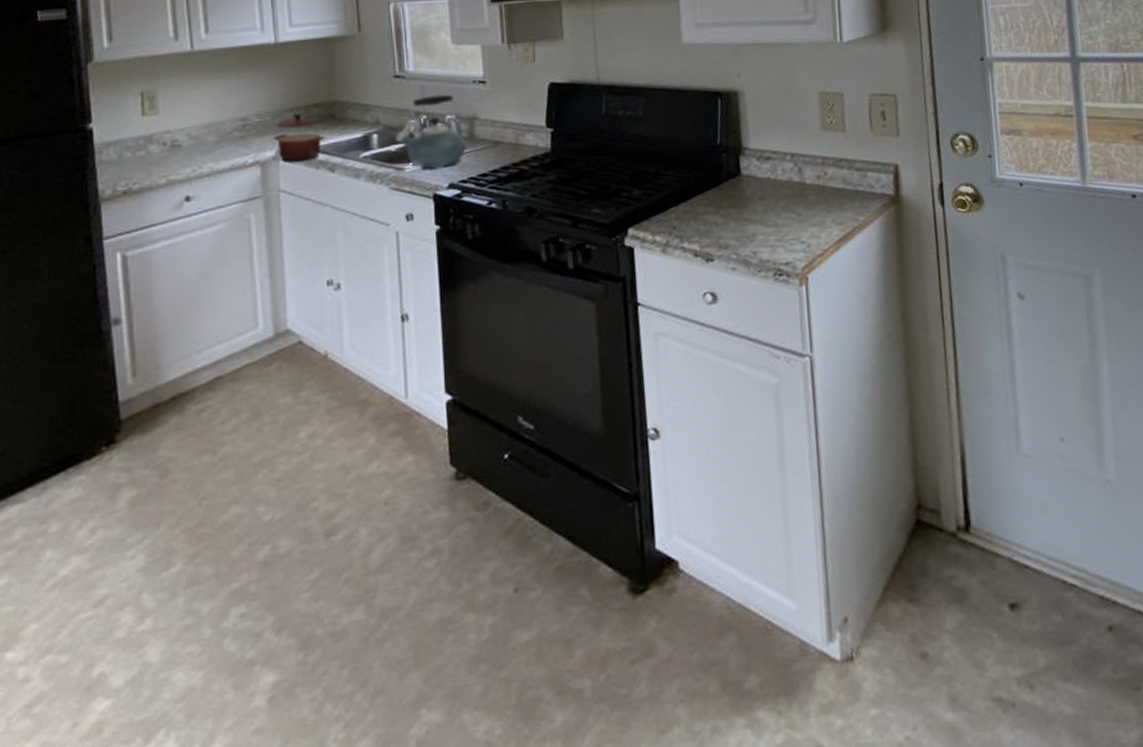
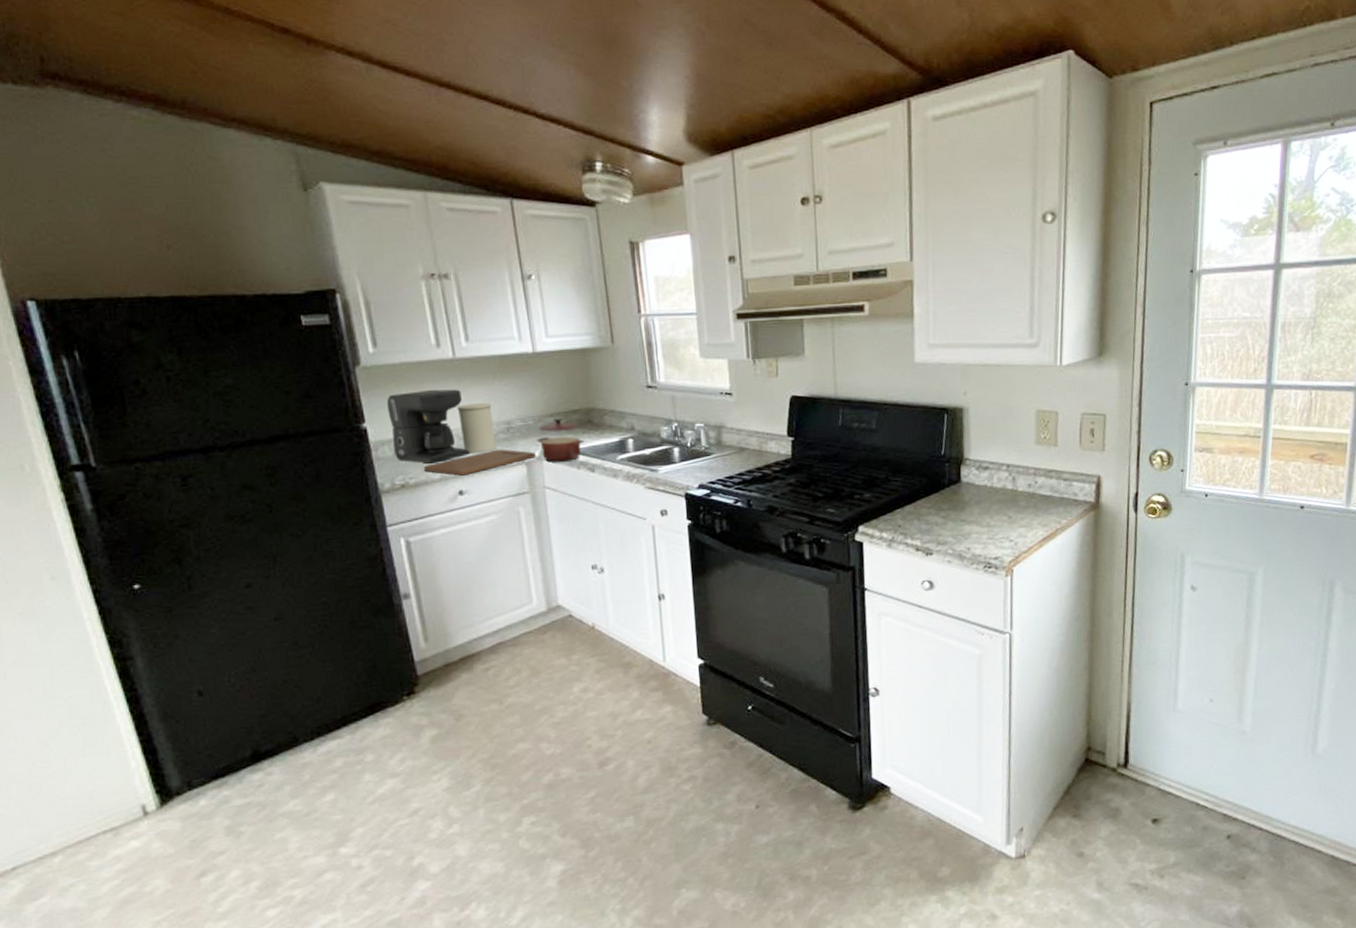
coffee maker: none [117,84,201,167] -> present [387,389,470,464]
cutting board: none [150,148,271,180] -> present [424,449,536,476]
canister: none [191,98,230,154] -> present [457,403,496,453]
kettle: present [395,94,466,170] -> none [649,404,714,472]

